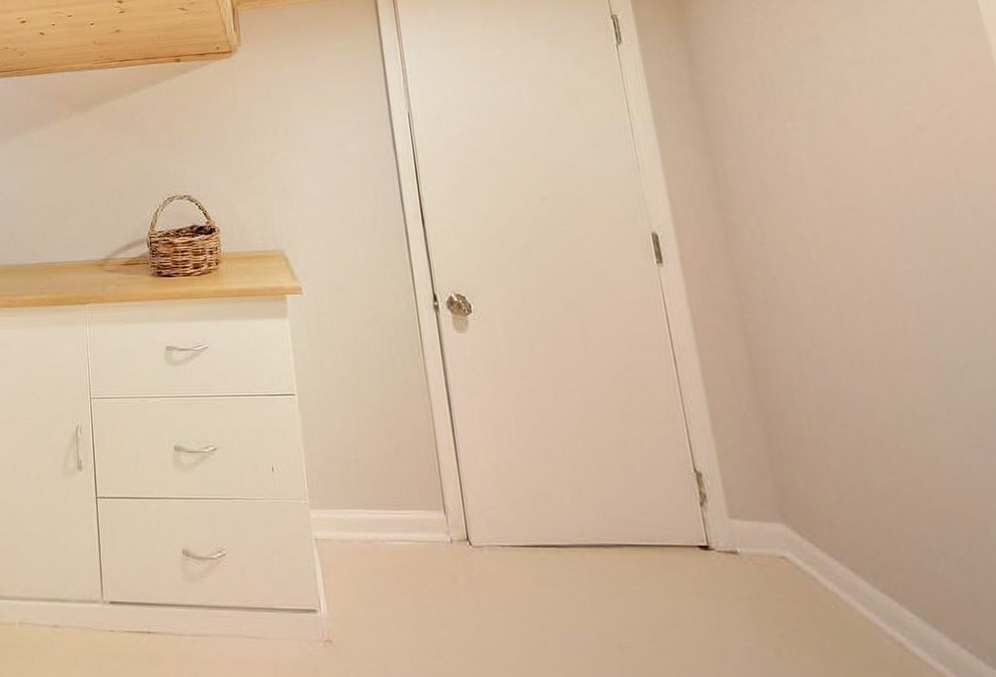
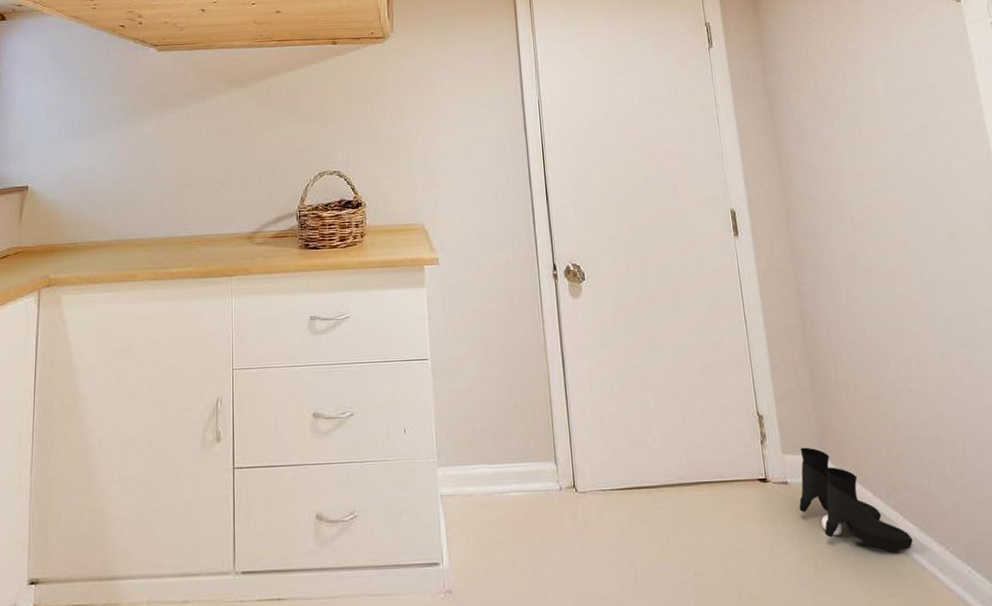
boots: none [752,512,914,644] -> present [799,447,913,551]

